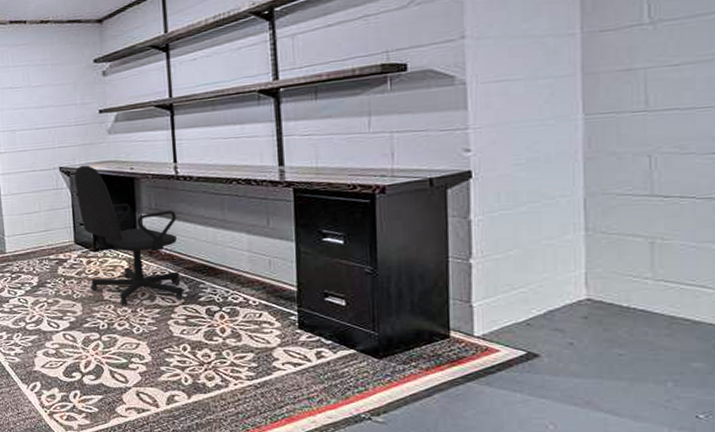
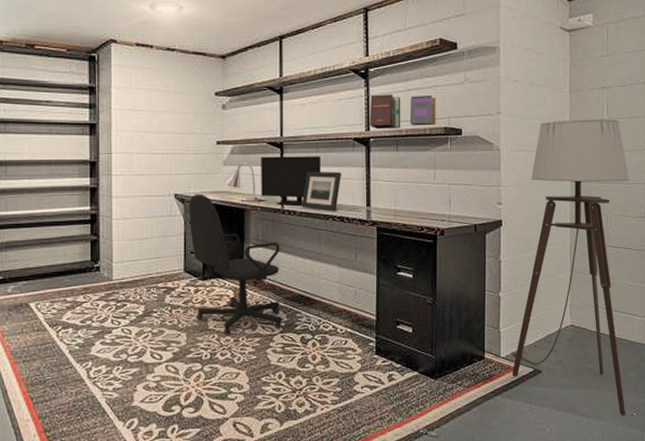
table lamp: none [109,128,157,170] -> present [224,162,266,202]
computer monitor: none [148,114,219,172] -> present [261,156,321,206]
picture frame: none [198,129,246,174] -> present [301,171,342,211]
books: none [277,34,320,78] -> present [369,94,401,130]
books: none [331,28,369,68] -> present [409,96,436,126]
floor lamp: none [489,22,694,418] -> present [511,119,631,416]

